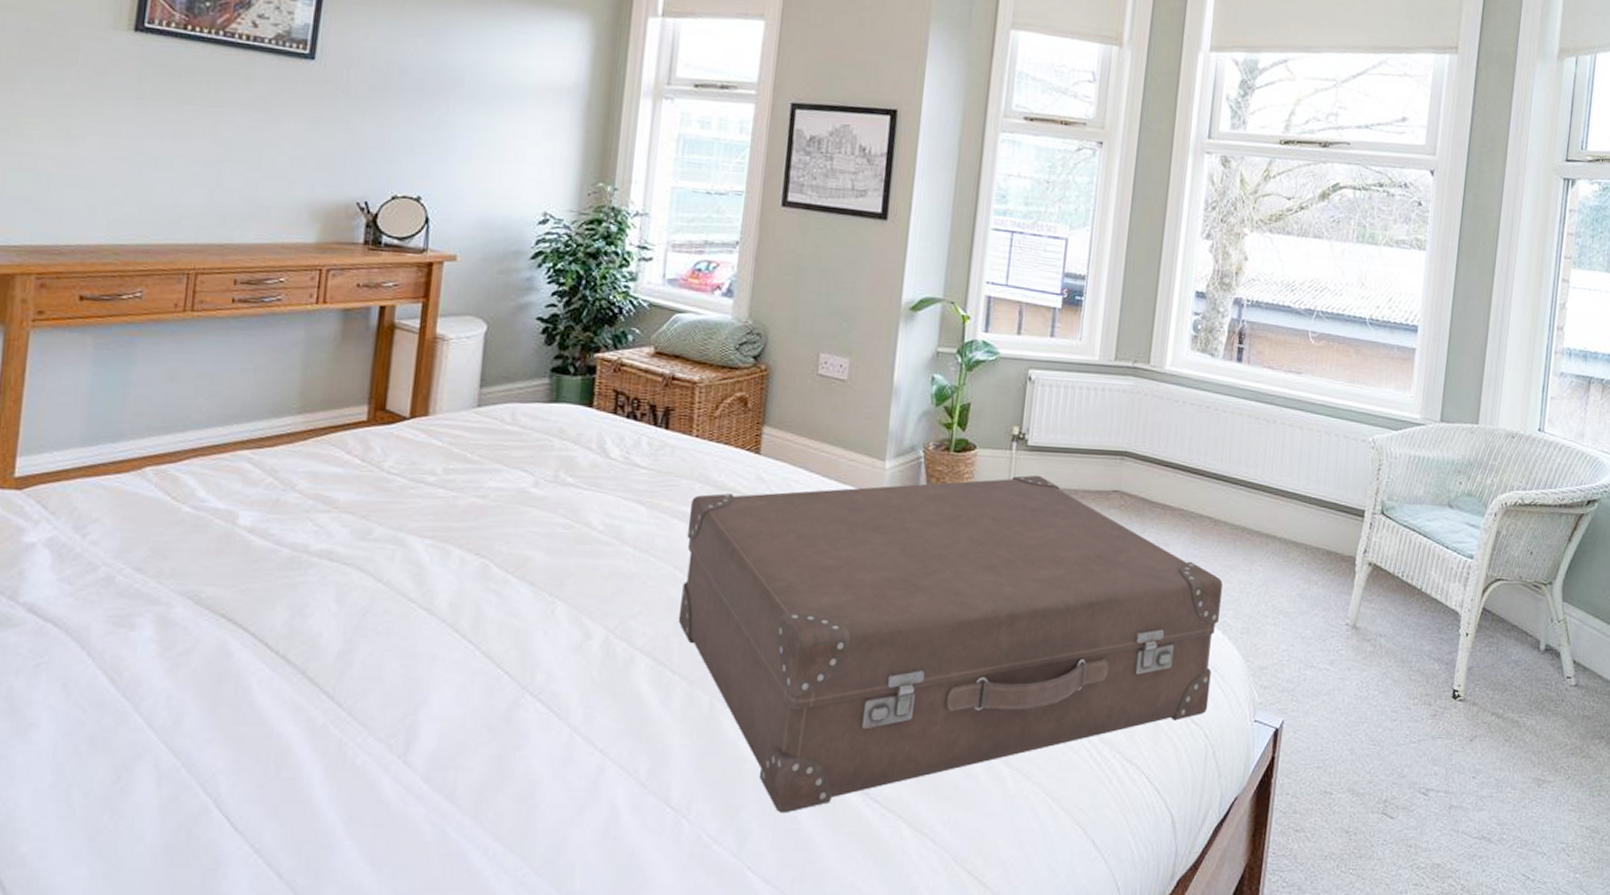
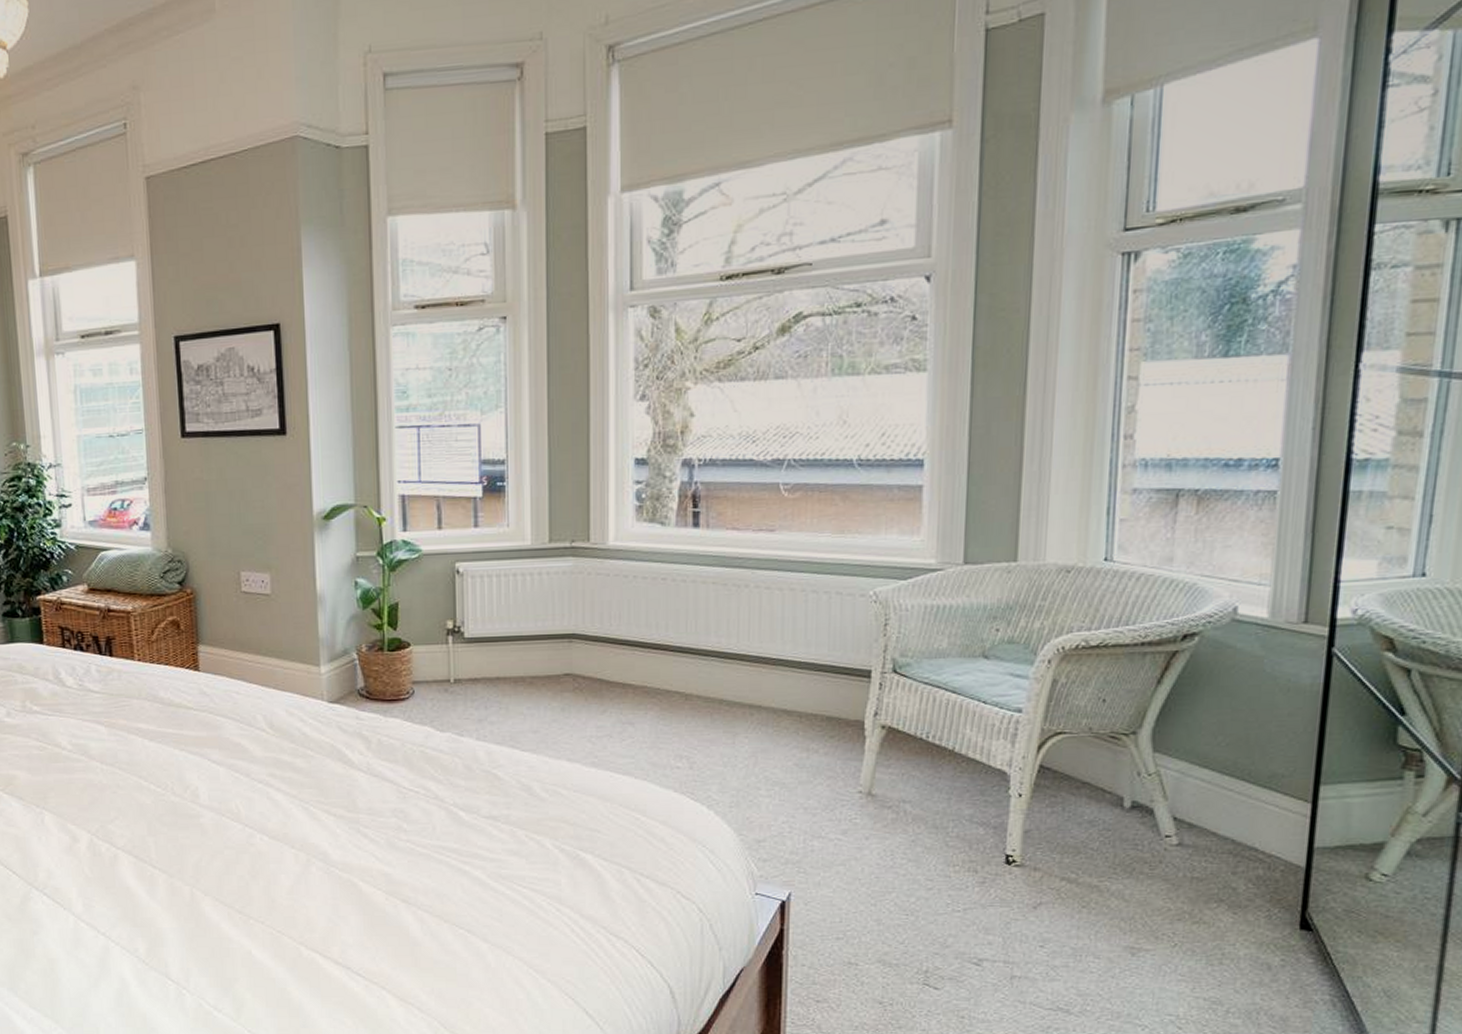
suitcase: present [678,475,1223,813] -> none [143,665,702,985]

